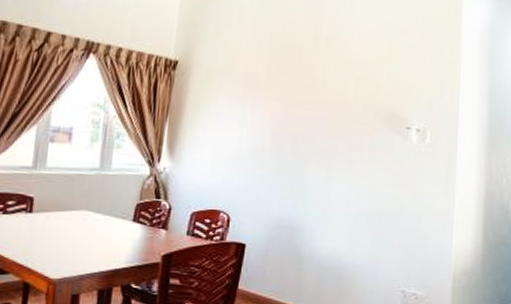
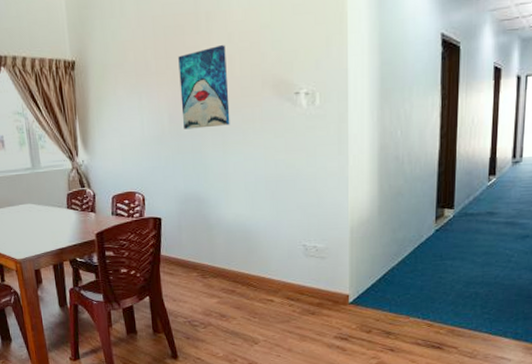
wall art: none [287,70,342,151] -> present [178,45,230,129]

